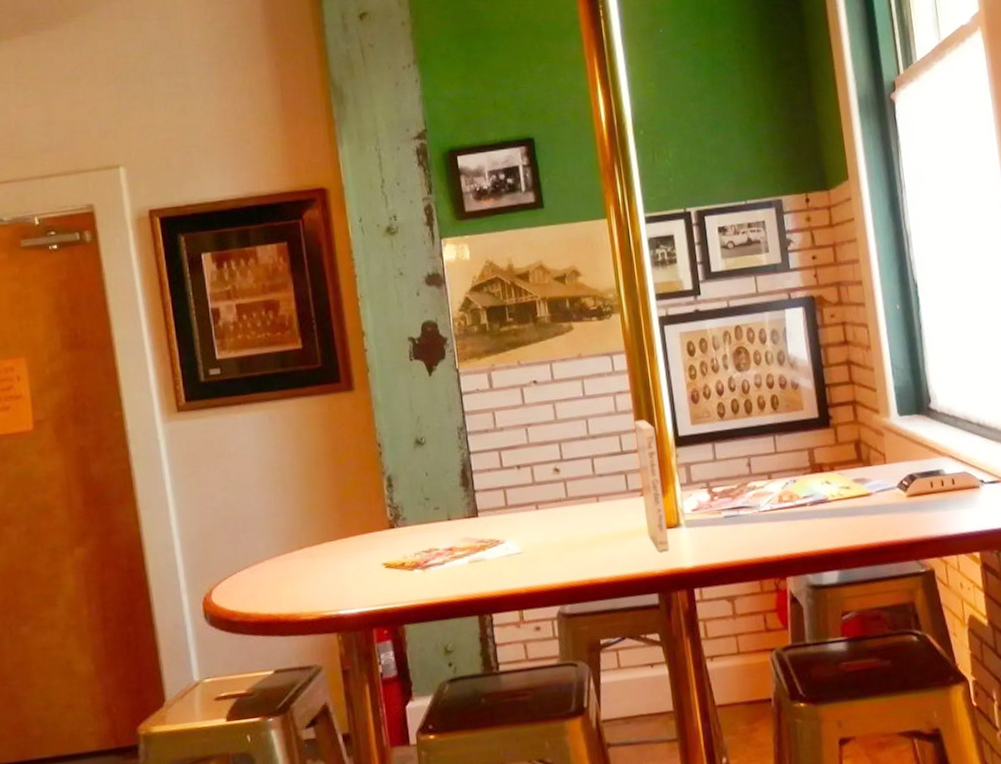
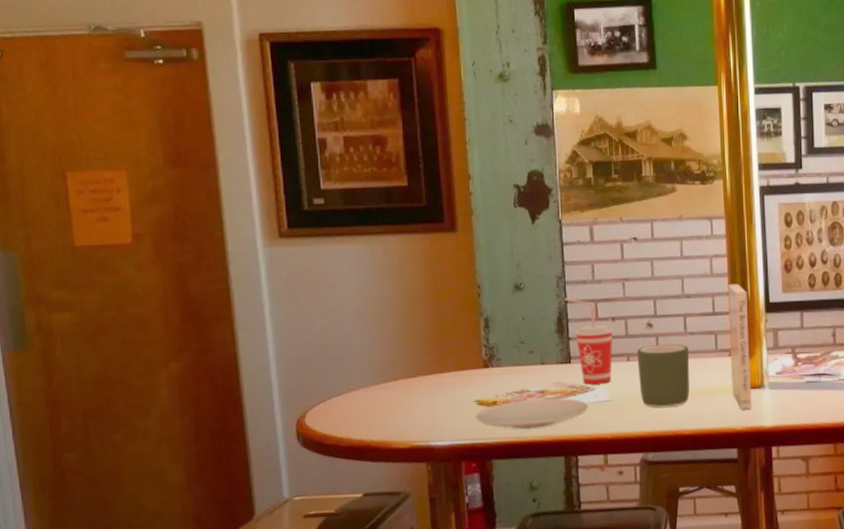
plate: none [384,553,499,590] -> present [476,397,588,430]
beverage cup: none [467,448,522,538] -> present [565,297,614,385]
mug: none [545,487,603,557] -> present [637,344,690,408]

